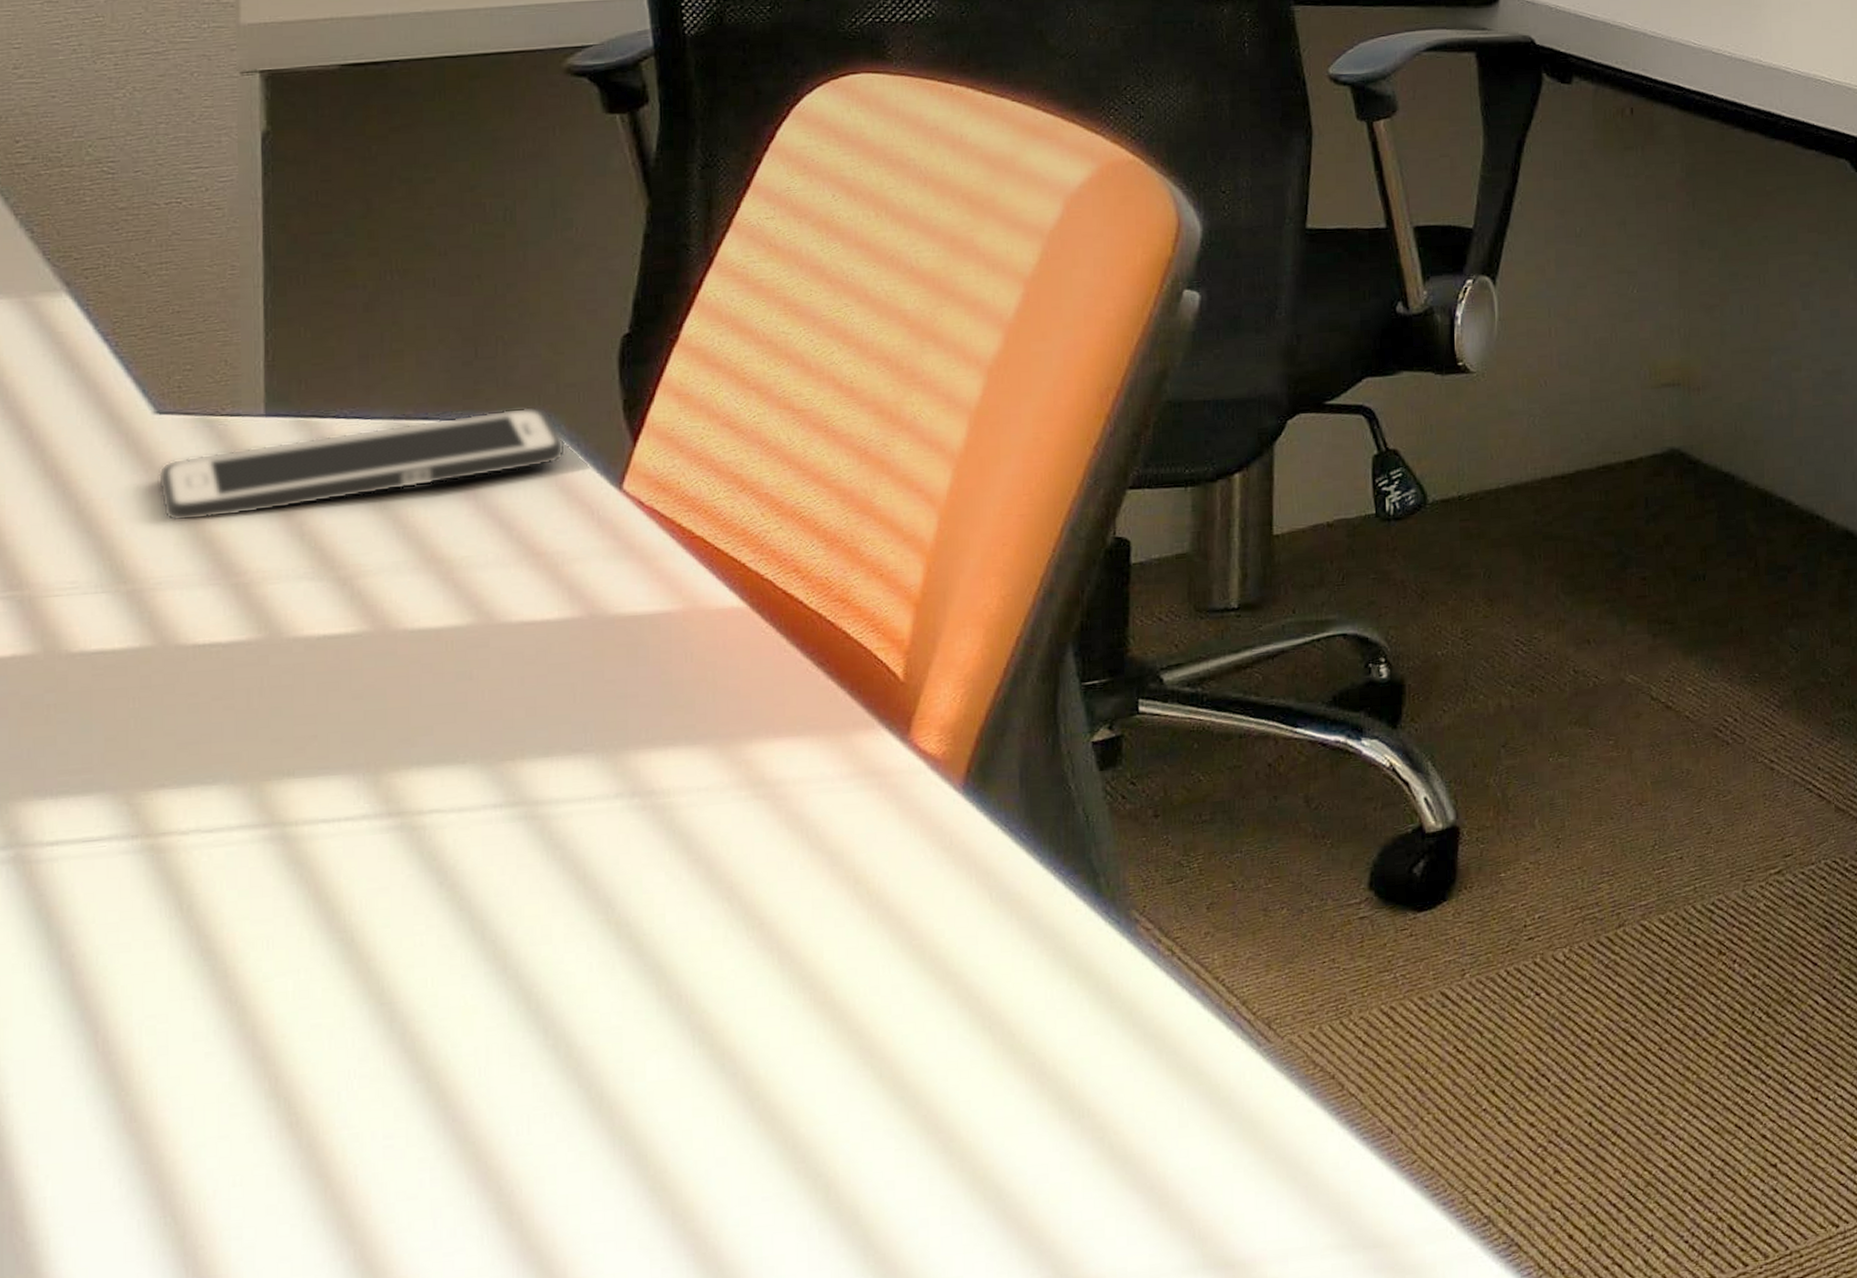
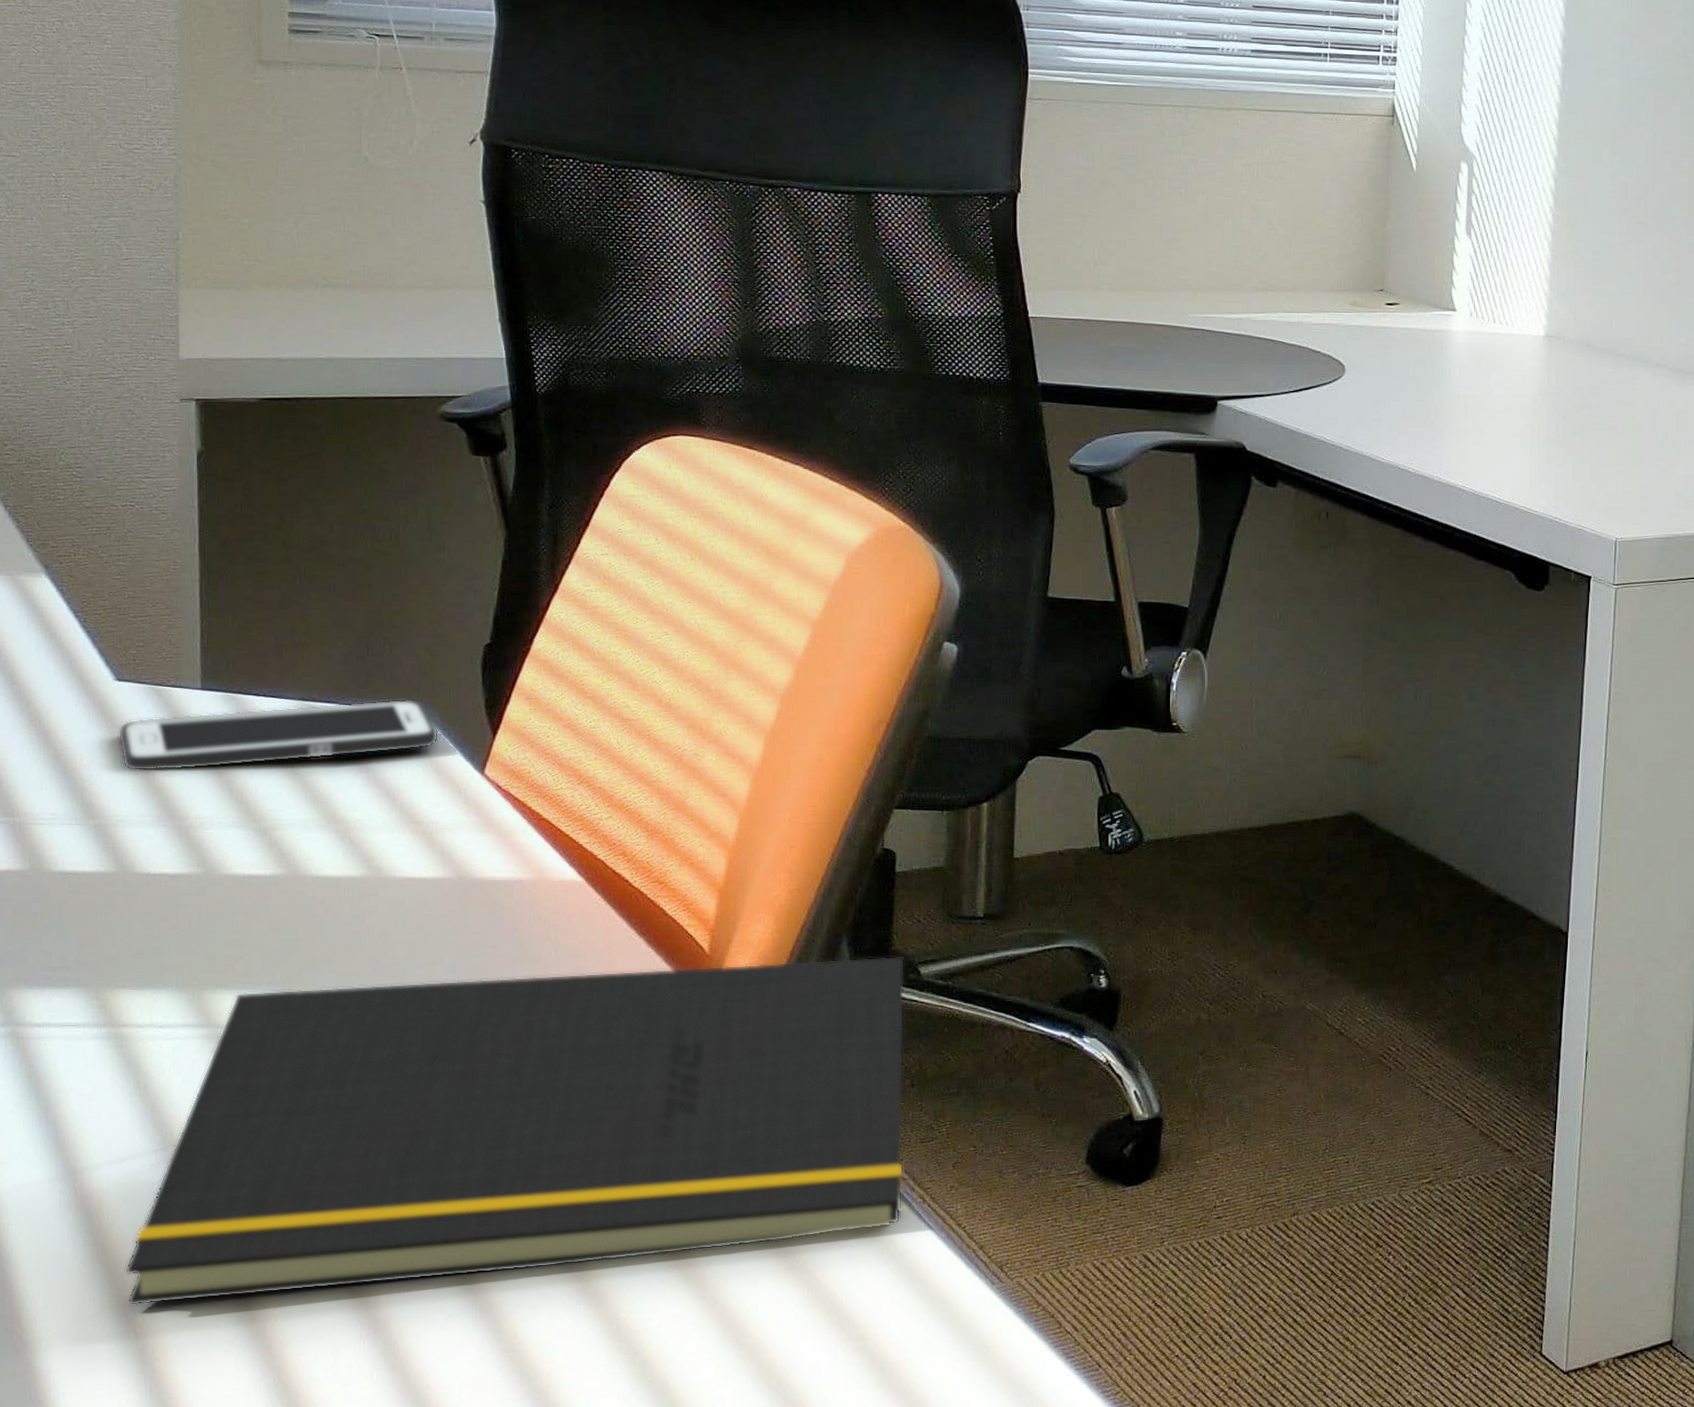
notepad: none [160,663,1148,1184] -> present [124,956,905,1306]

